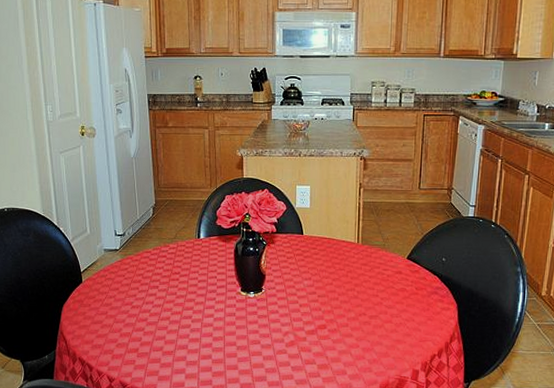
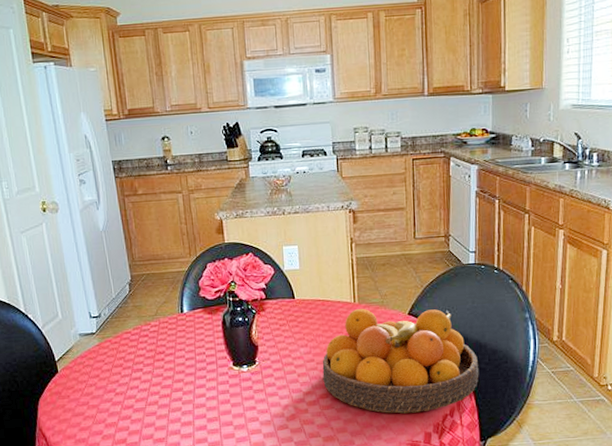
fruit bowl: none [322,249,469,351] -> present [322,308,479,414]

